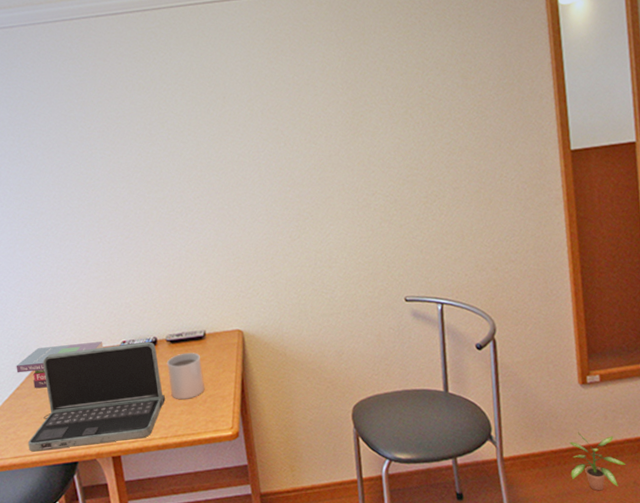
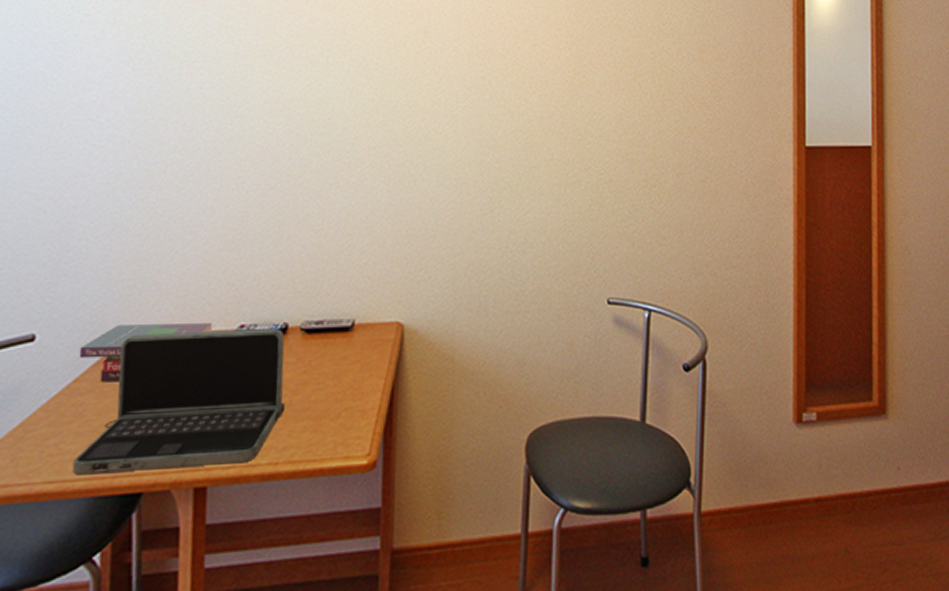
mug: present [166,352,205,400] -> none [294,347,343,412]
potted plant: present [569,432,627,491] -> none [776,482,838,559]

